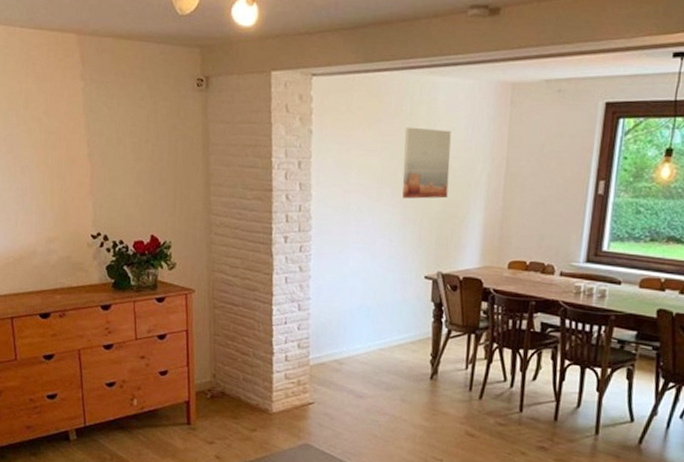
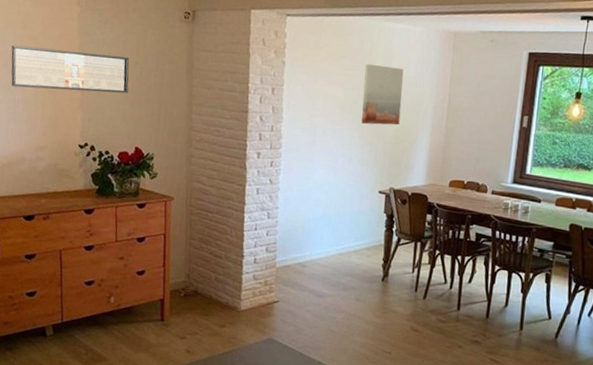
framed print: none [15,127,141,176] -> present [11,45,130,94]

